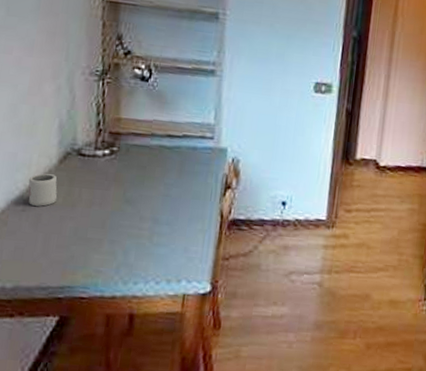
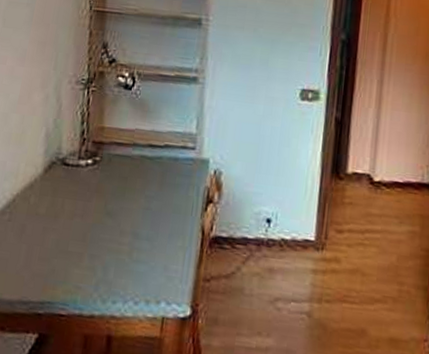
cup: present [28,173,58,207] -> none [14,183,42,217]

